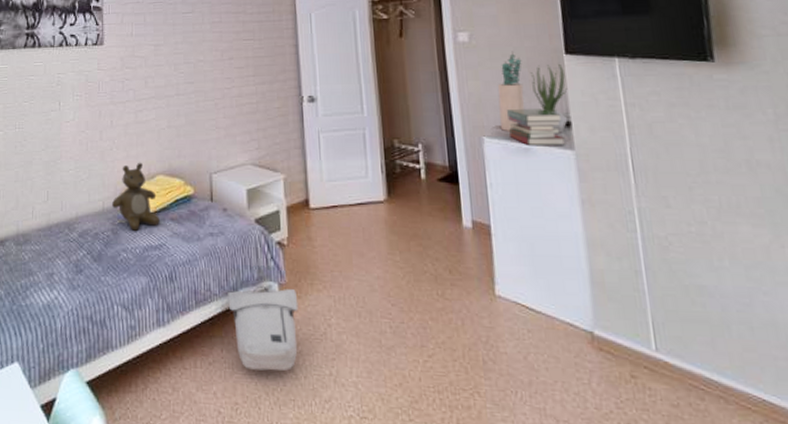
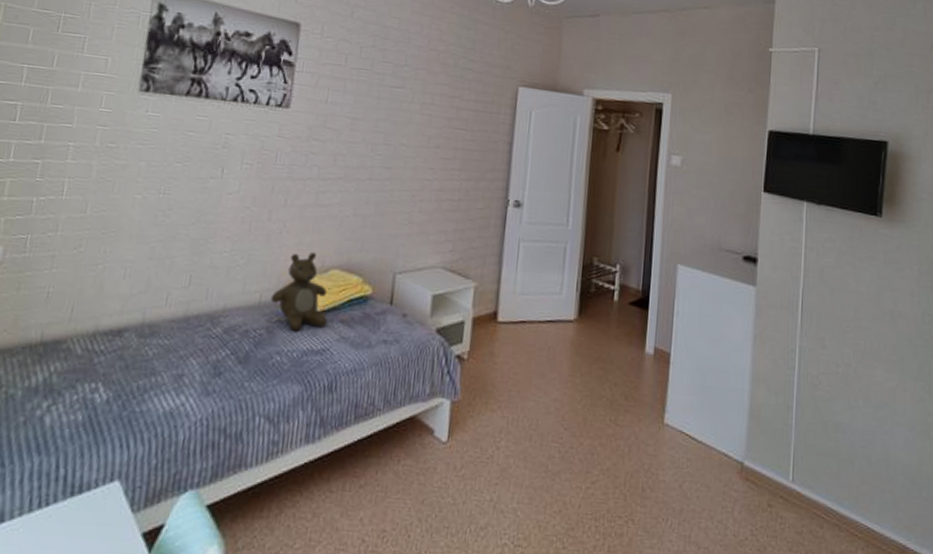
backpack: present [228,285,299,371] -> none [391,401,469,496]
vase: present [497,51,525,132] -> none [695,181,725,262]
books: present [507,109,565,146] -> none [702,239,750,282]
potted plant: present [529,63,568,133] -> none [730,199,760,269]

